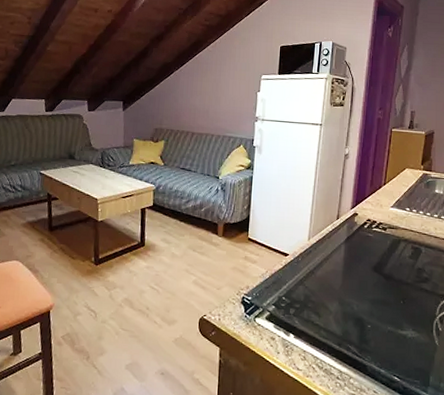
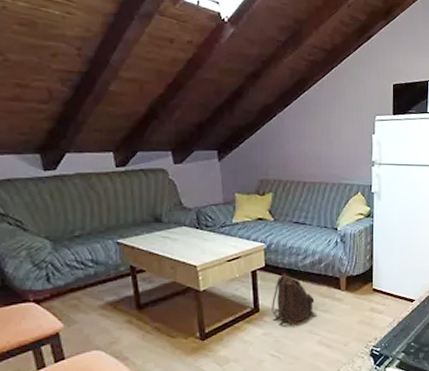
backpack: none [155,213,194,263] -> present [272,273,315,326]

